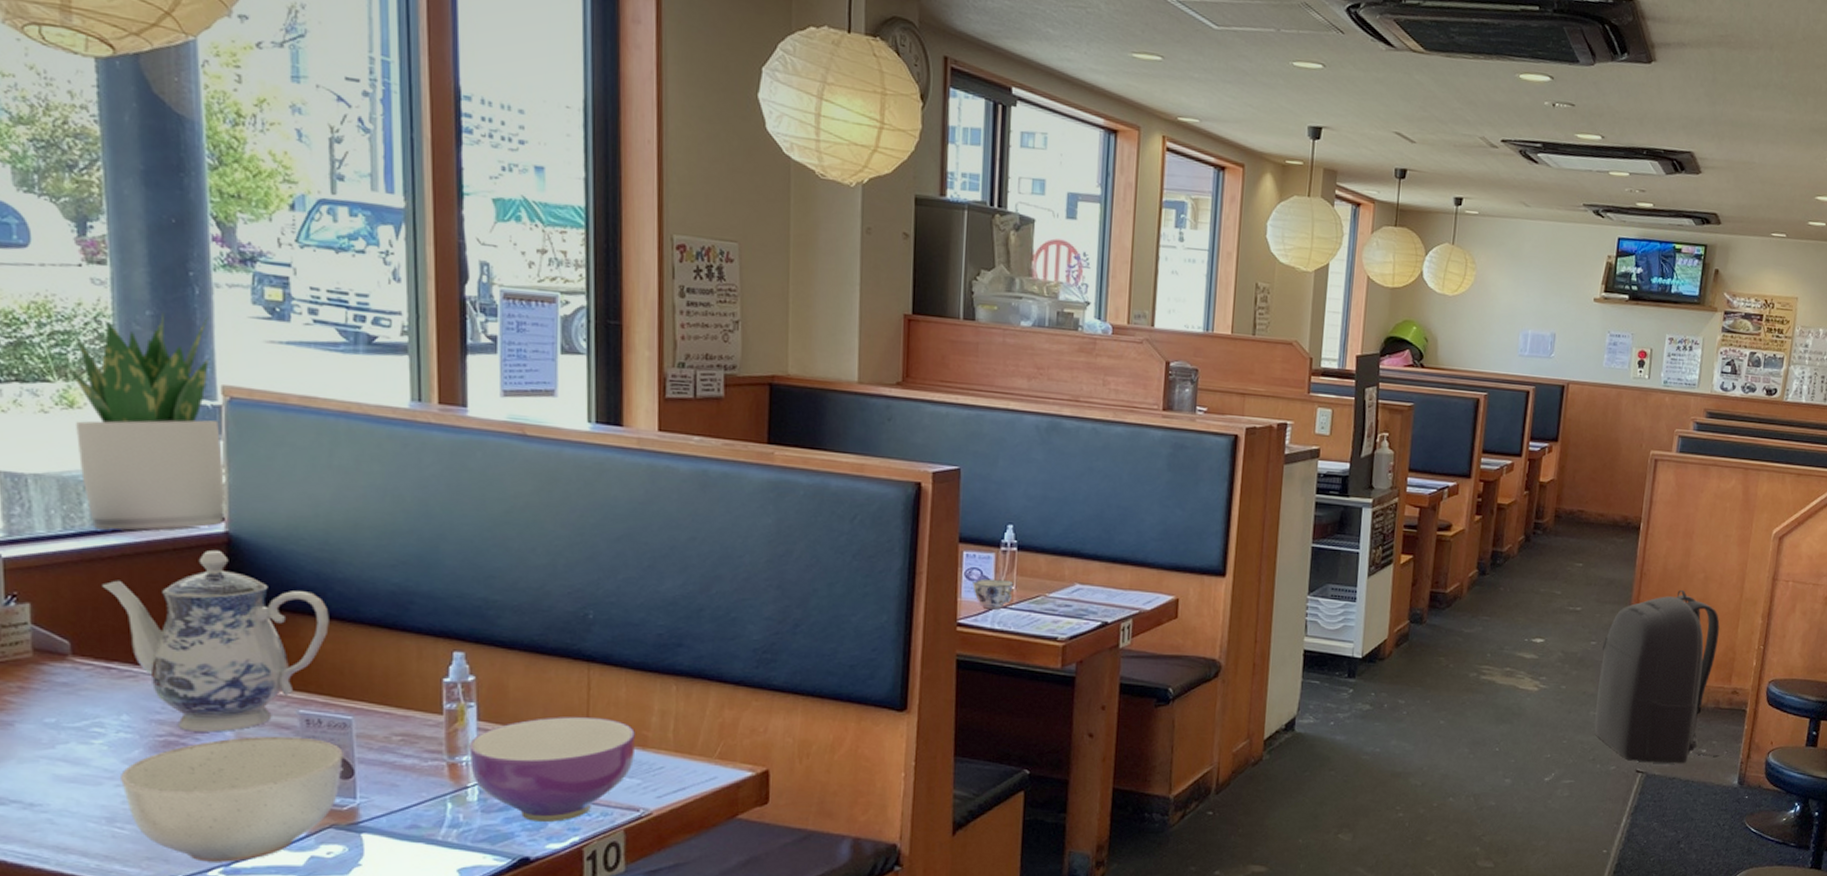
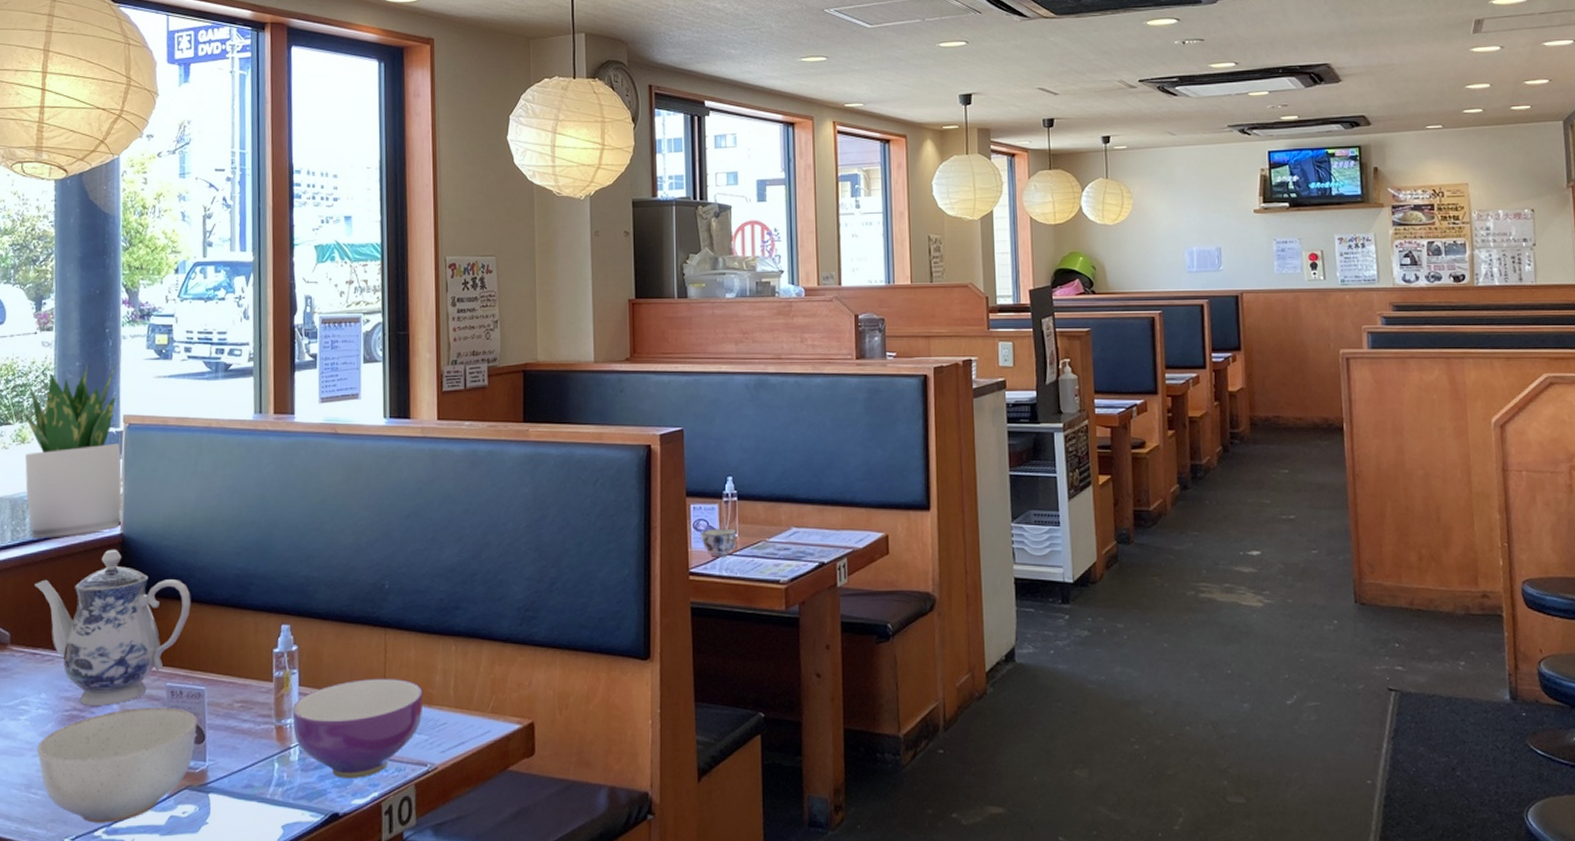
backpack: present [1594,590,1720,764] -> none [1325,490,1481,679]

